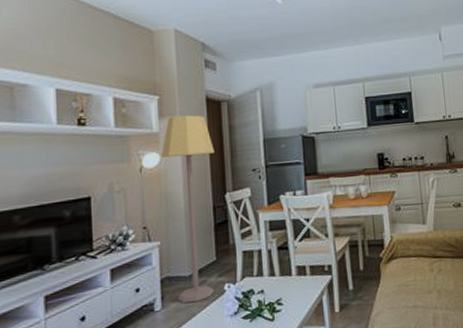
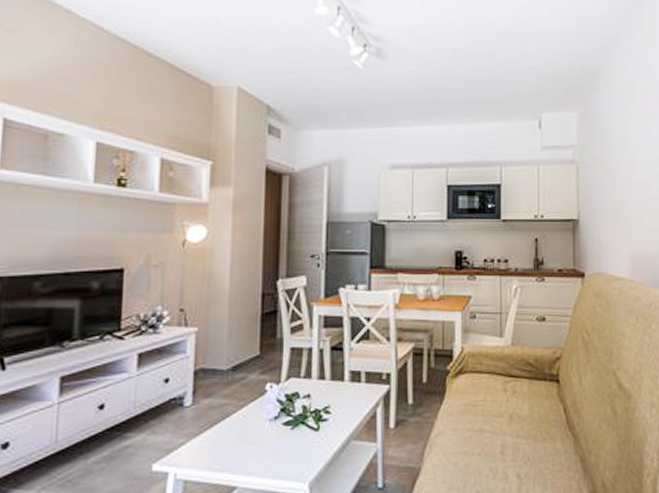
lamp: present [160,115,215,303] -> none [207,186,270,401]

